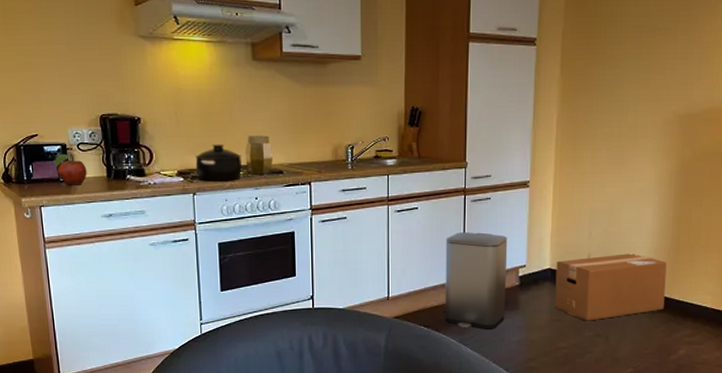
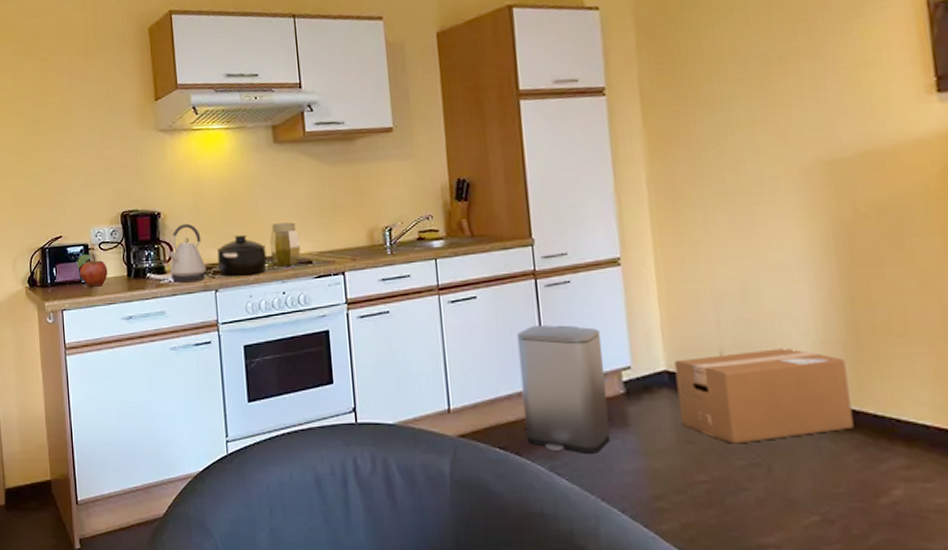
kettle: none [147,130,186,186] -> present [167,223,207,283]

